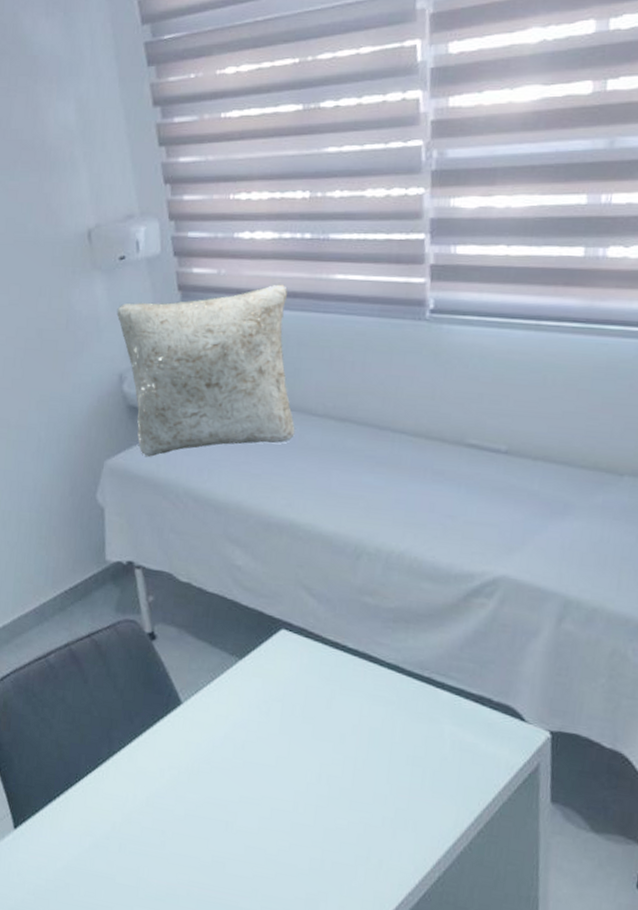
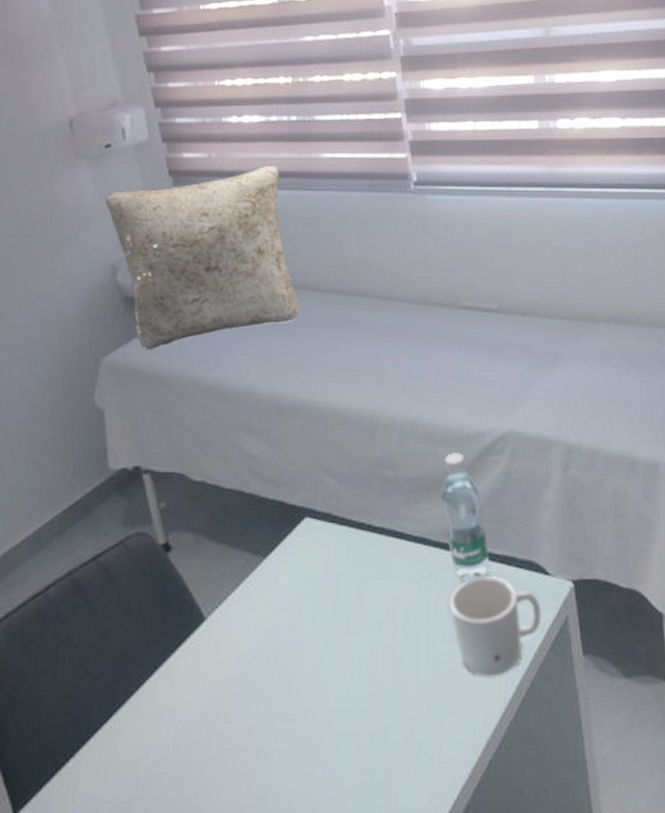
mug: none [414,710,512,804] -> present [448,577,542,677]
bottle: none [419,589,464,714] -> present [441,453,490,582]

